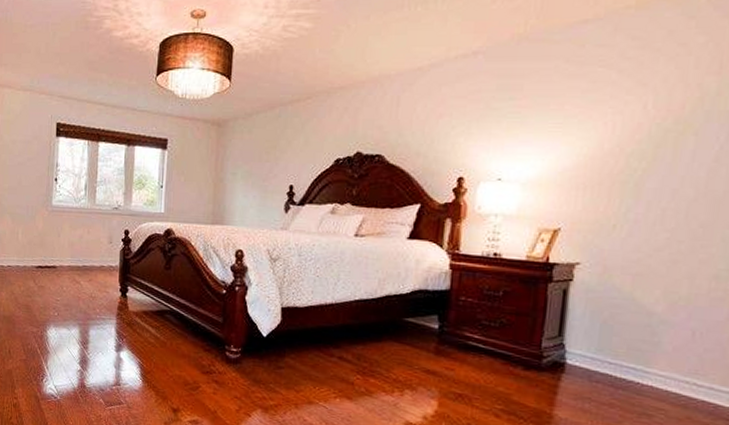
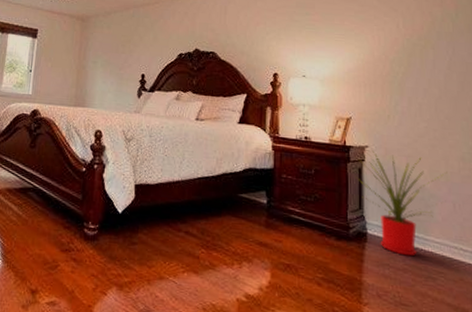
house plant: none [560,268,691,390] -> present [357,150,448,256]

